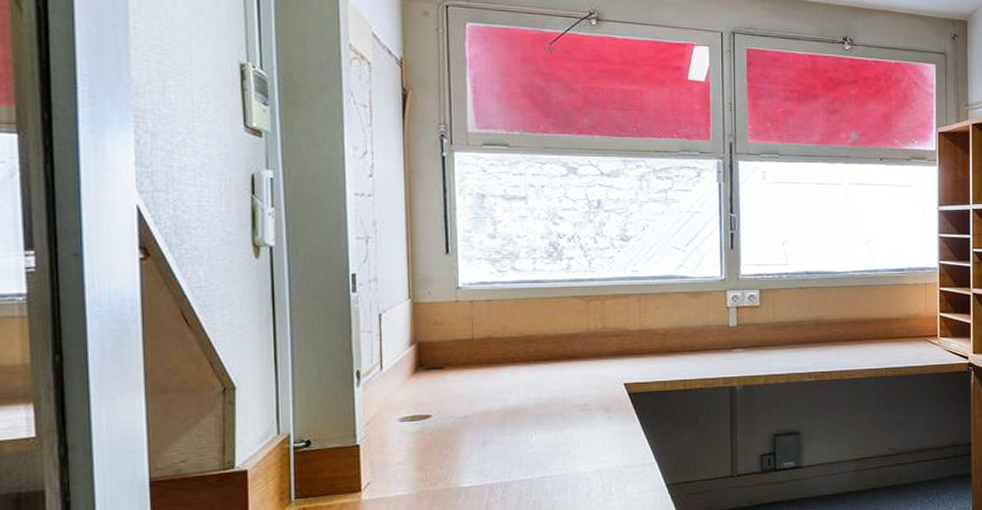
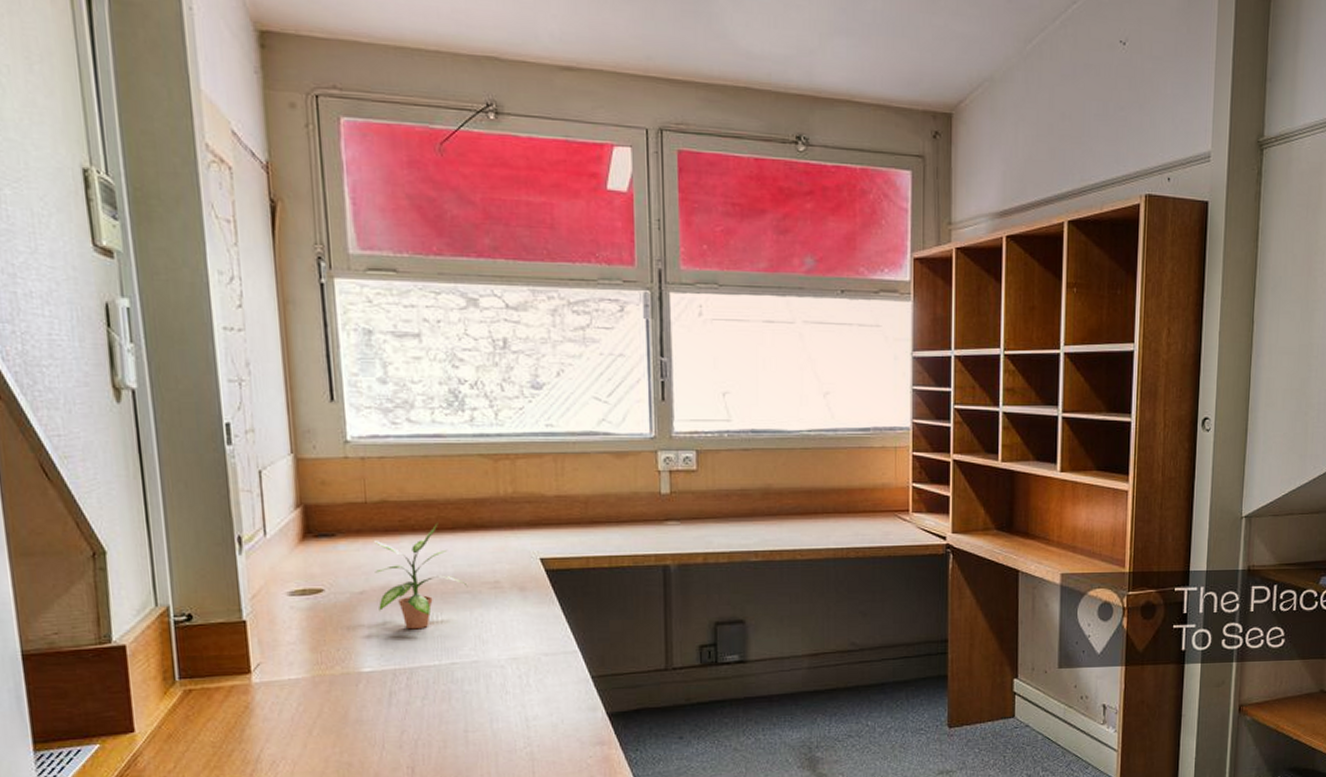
potted plant: none [478,355,560,449] -> present [374,523,468,630]

